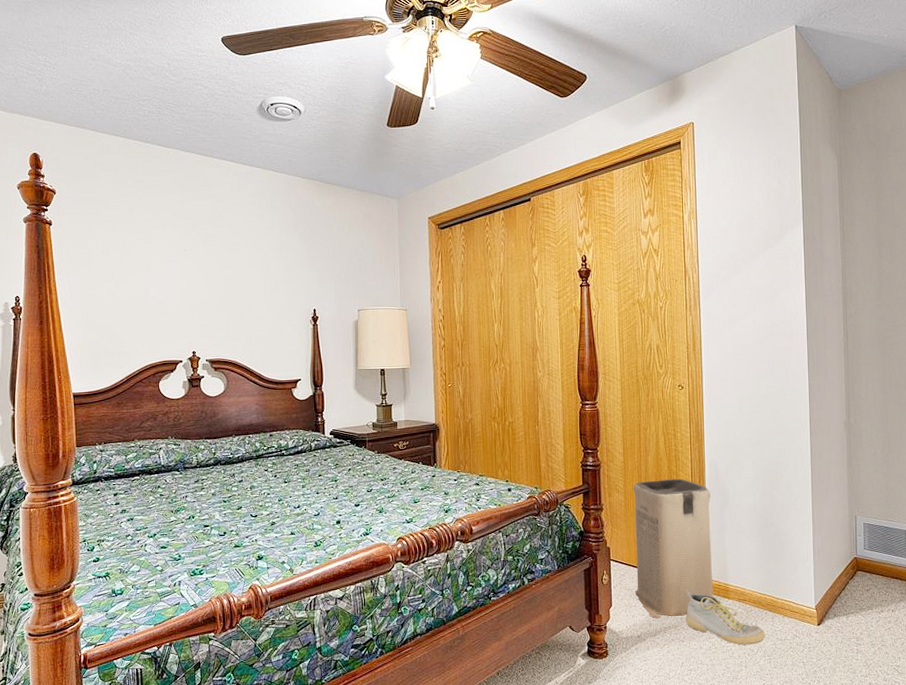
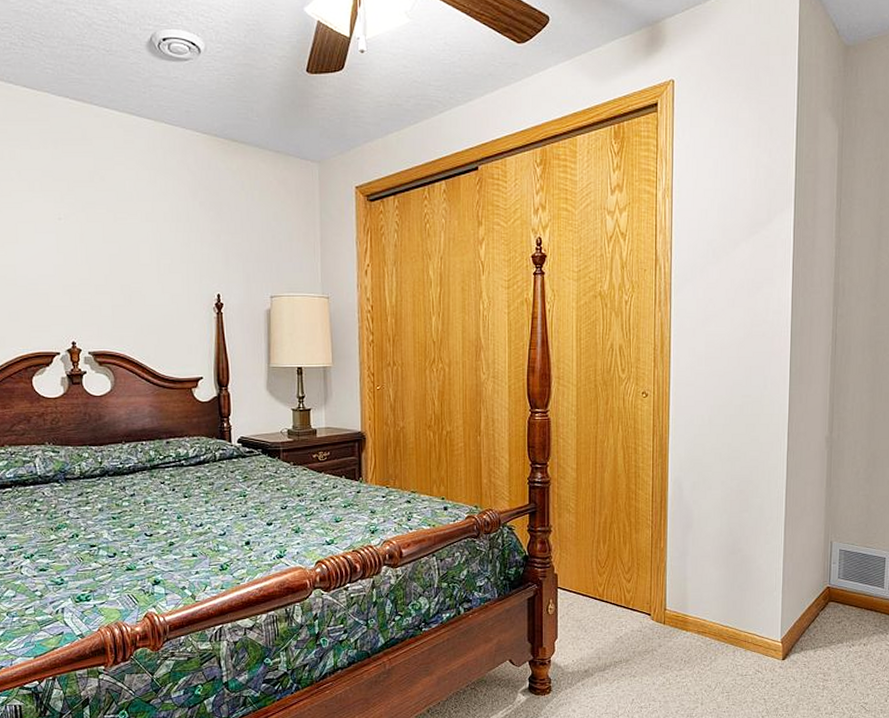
laundry basket: present [634,478,713,618] -> none [584,498,673,651]
shoe: present [685,588,765,645] -> none [639,619,725,681]

